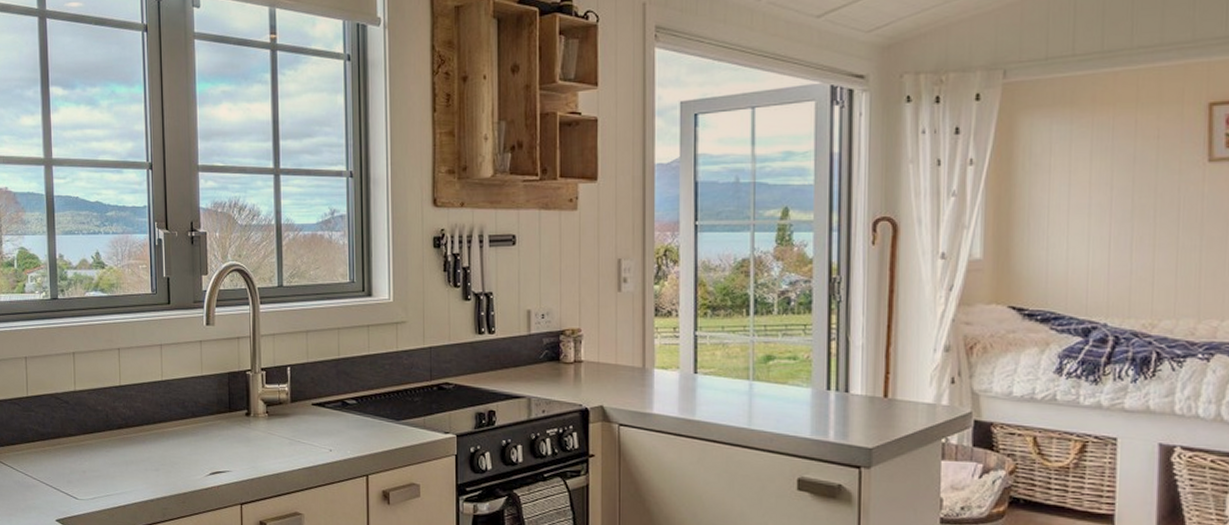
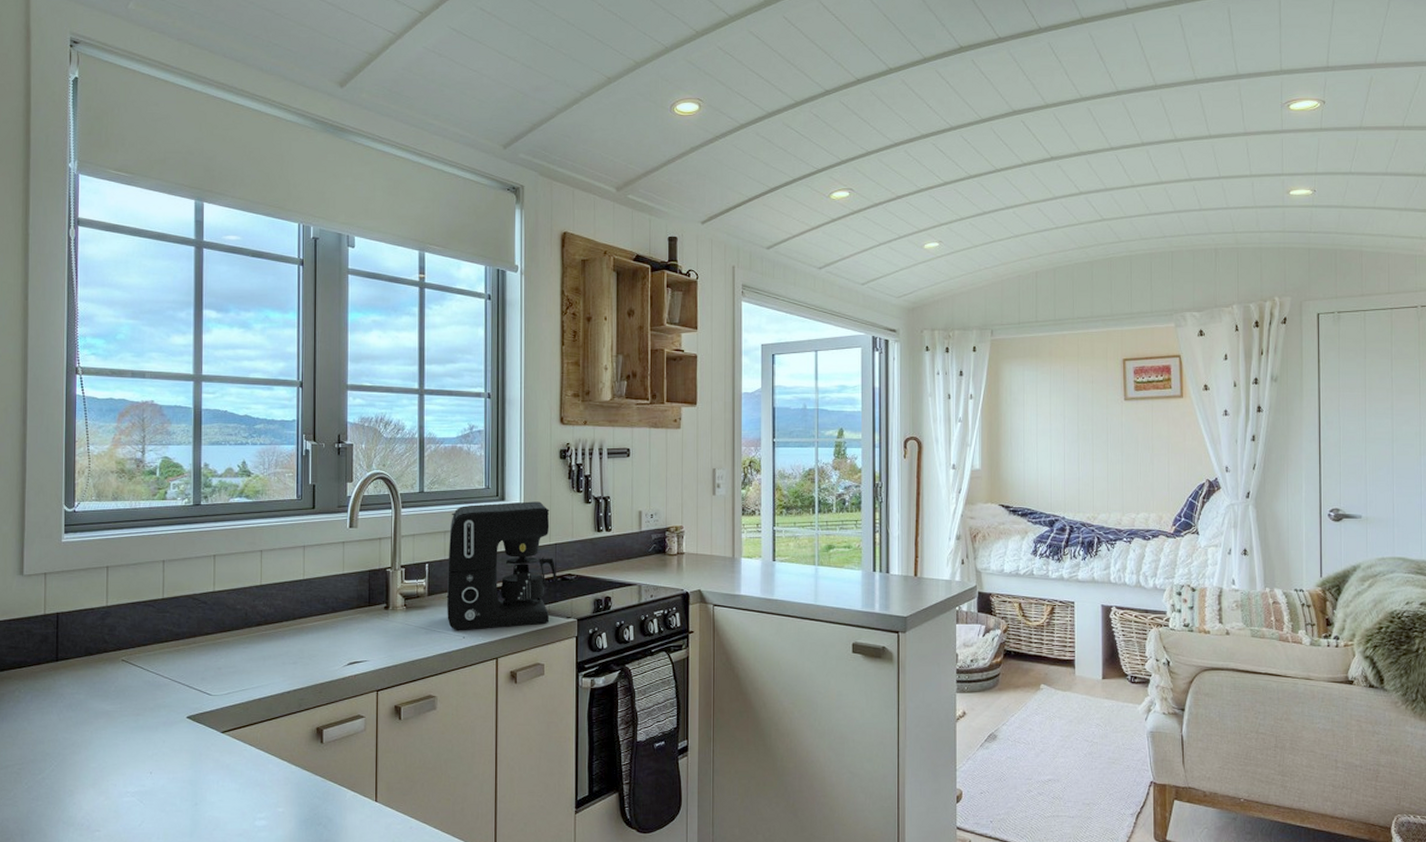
coffee maker: none [311,297,433,443] -> present [447,501,557,630]

